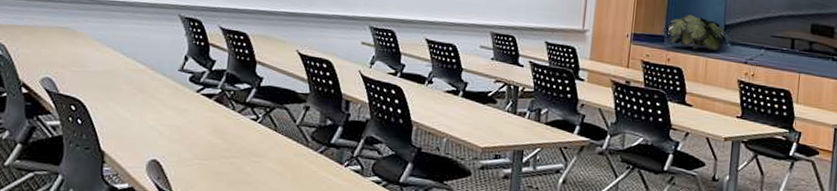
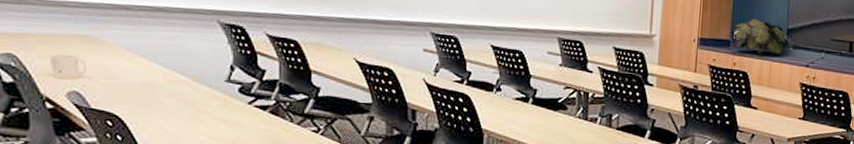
mug: none [31,43,62,68] -> present [49,53,88,80]

